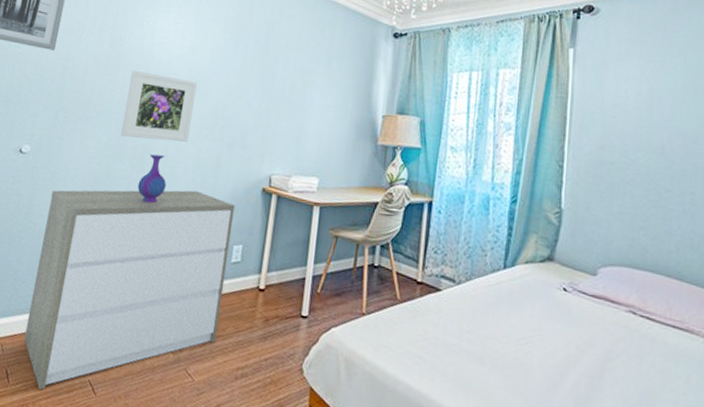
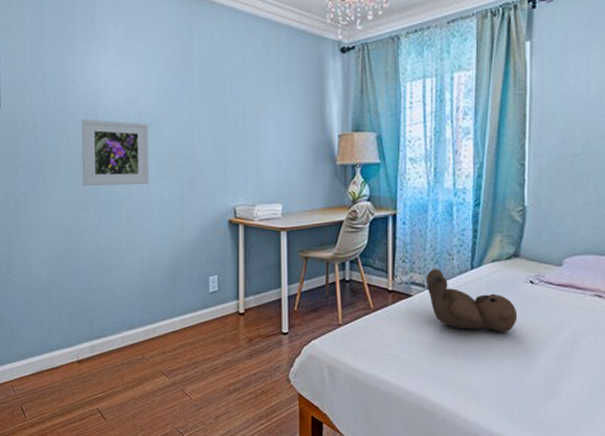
dresser: present [23,190,235,390] -> none [28,230,206,421]
vase: present [137,154,166,204] -> none [108,200,135,247]
teddy bear: none [457,263,549,342] -> present [427,269,518,332]

